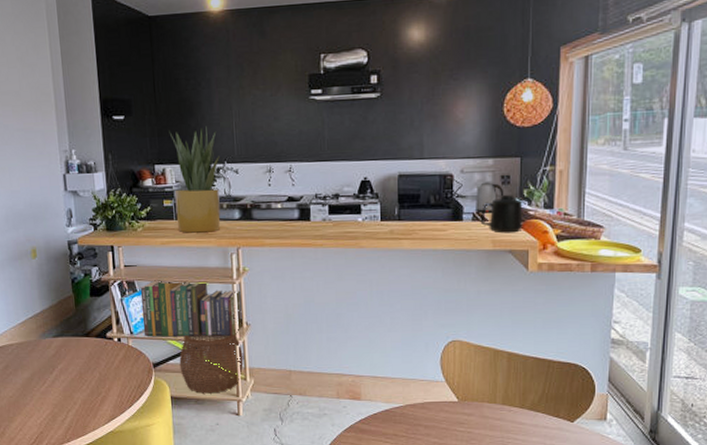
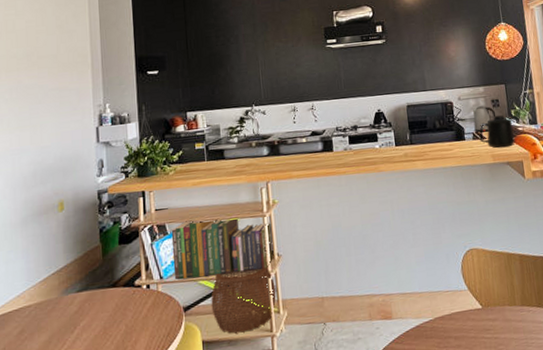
planter: present [169,126,221,233] -> none [200,75,250,173]

